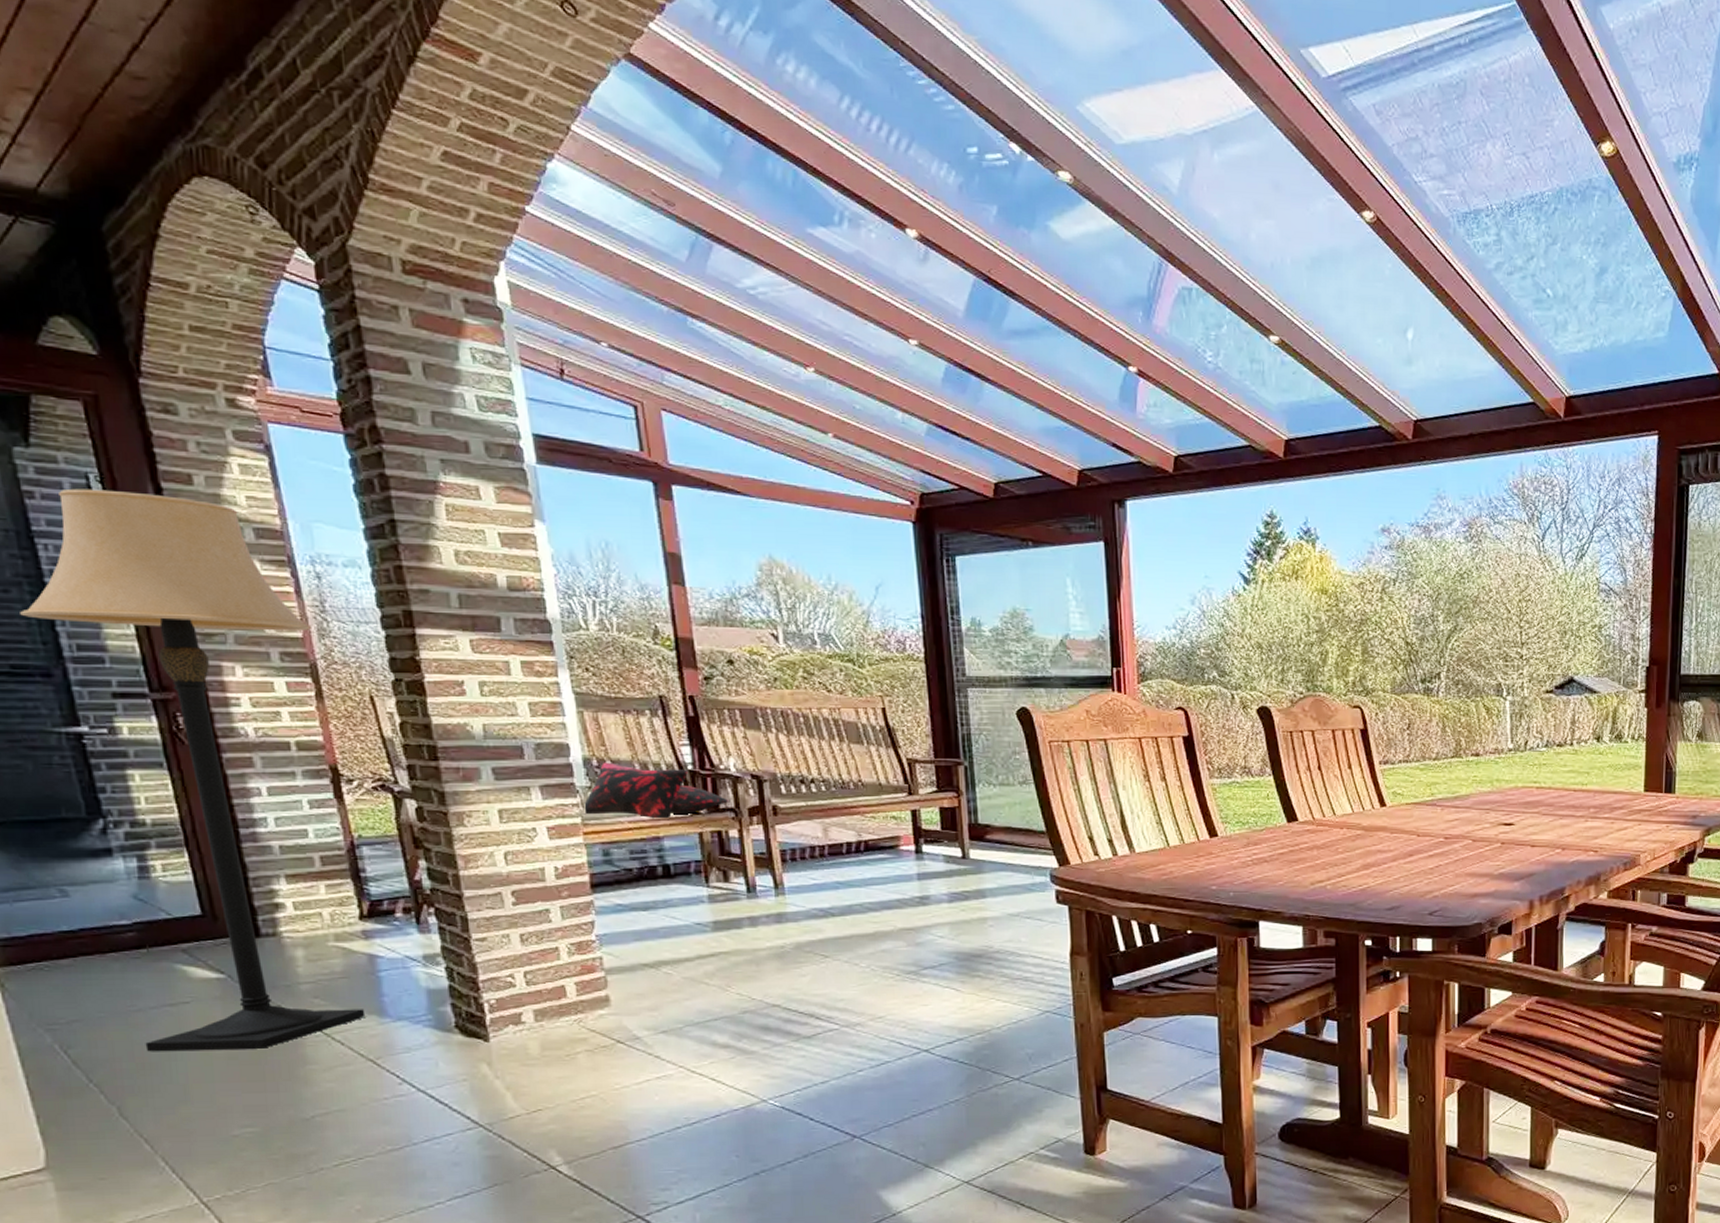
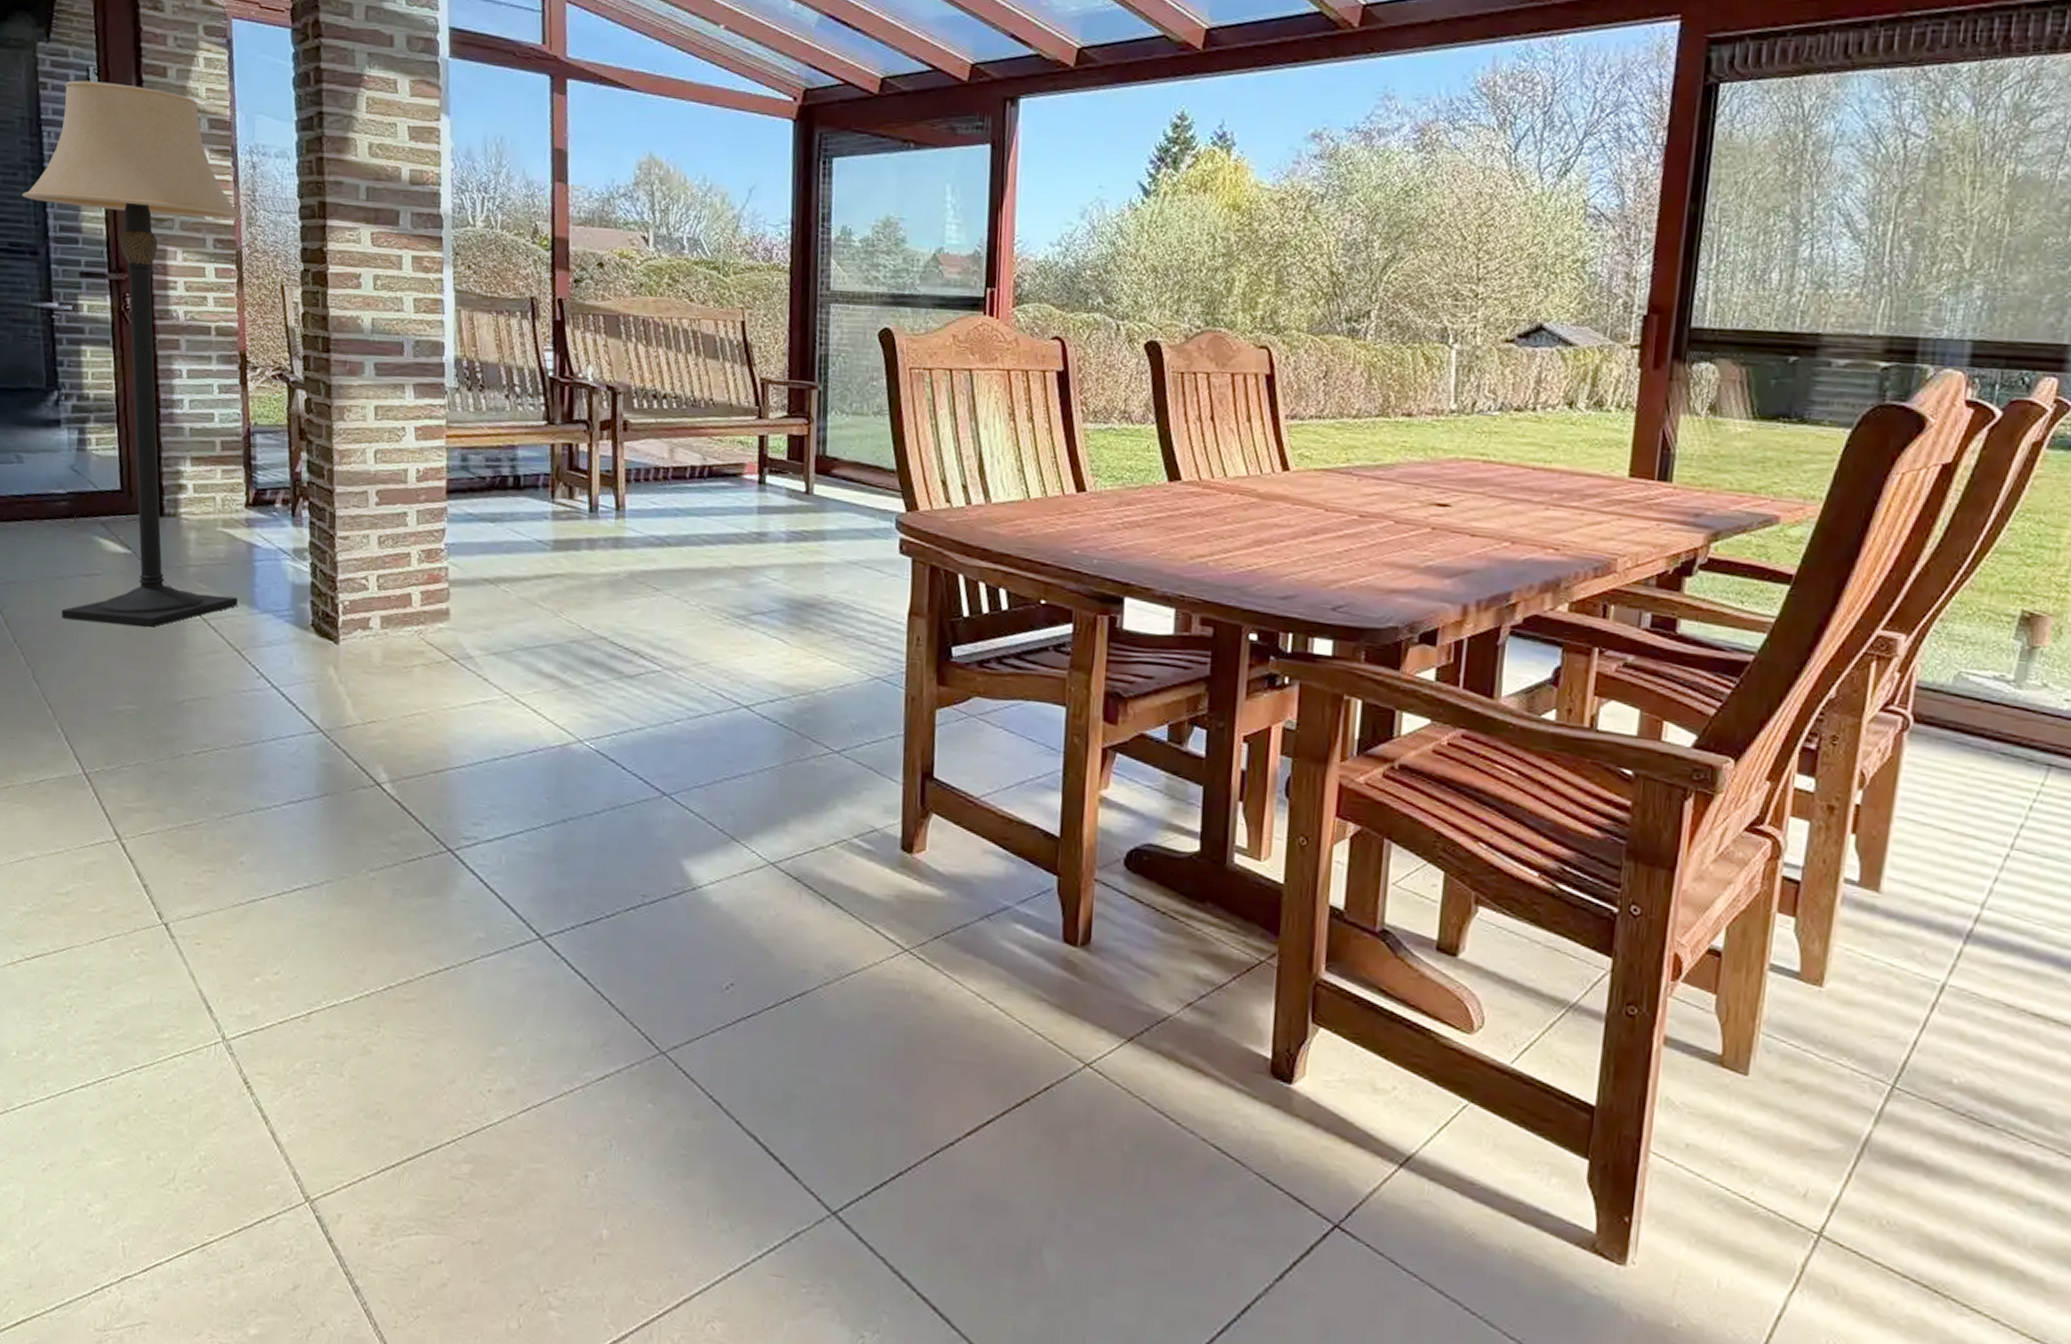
cushion: present [582,762,731,820] -> none [448,363,585,429]

